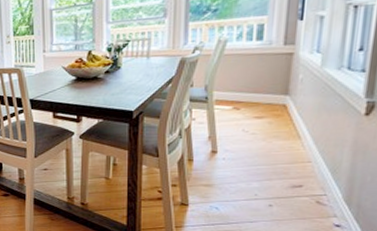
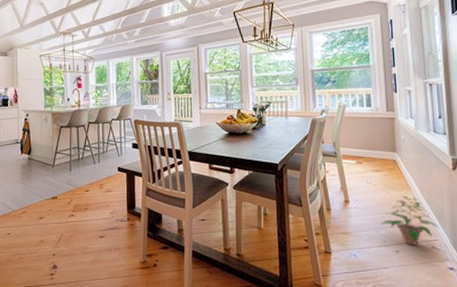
potted plant: none [253,145,330,200] -> present [380,195,438,245]

